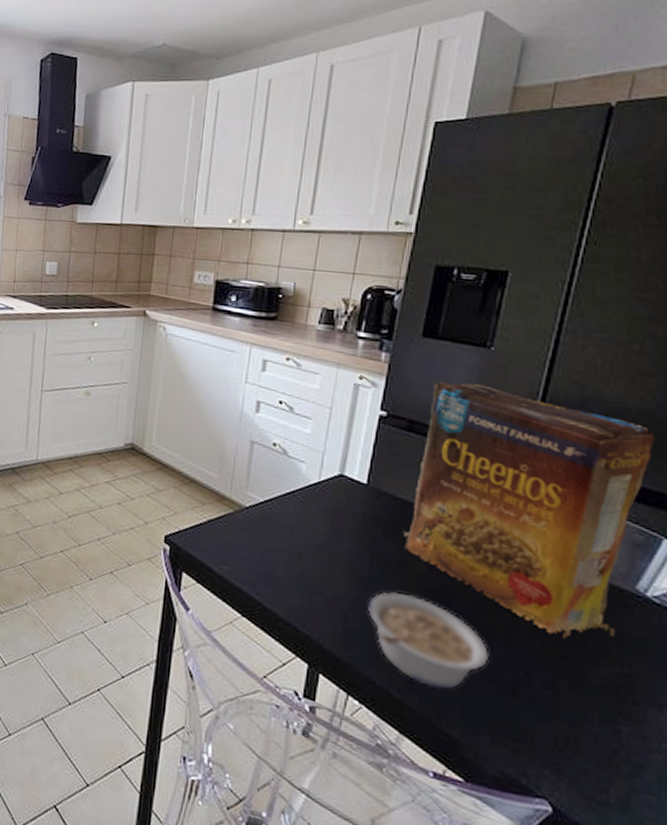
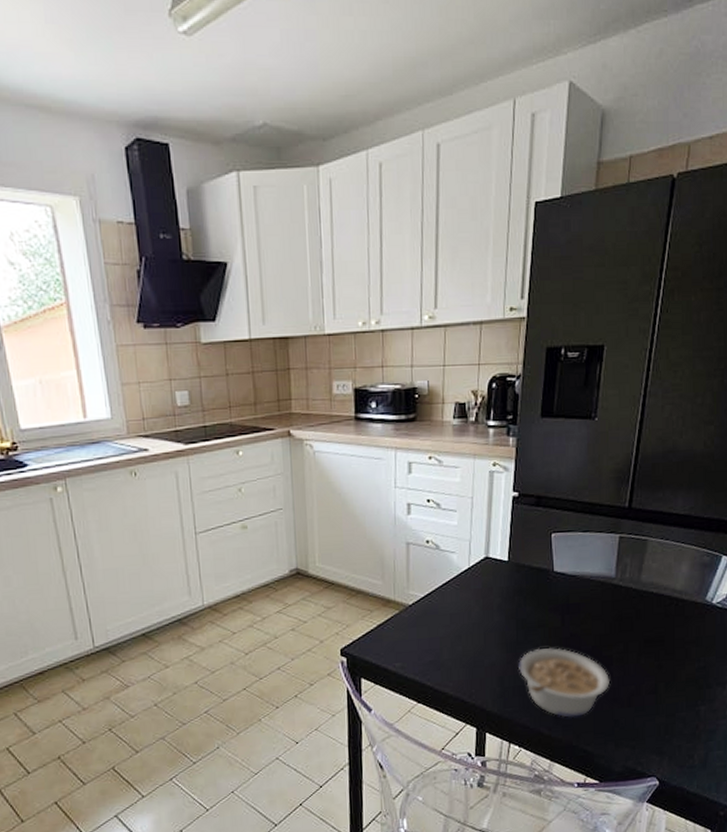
cereal box: present [403,382,655,639] -> none [539,452,714,652]

